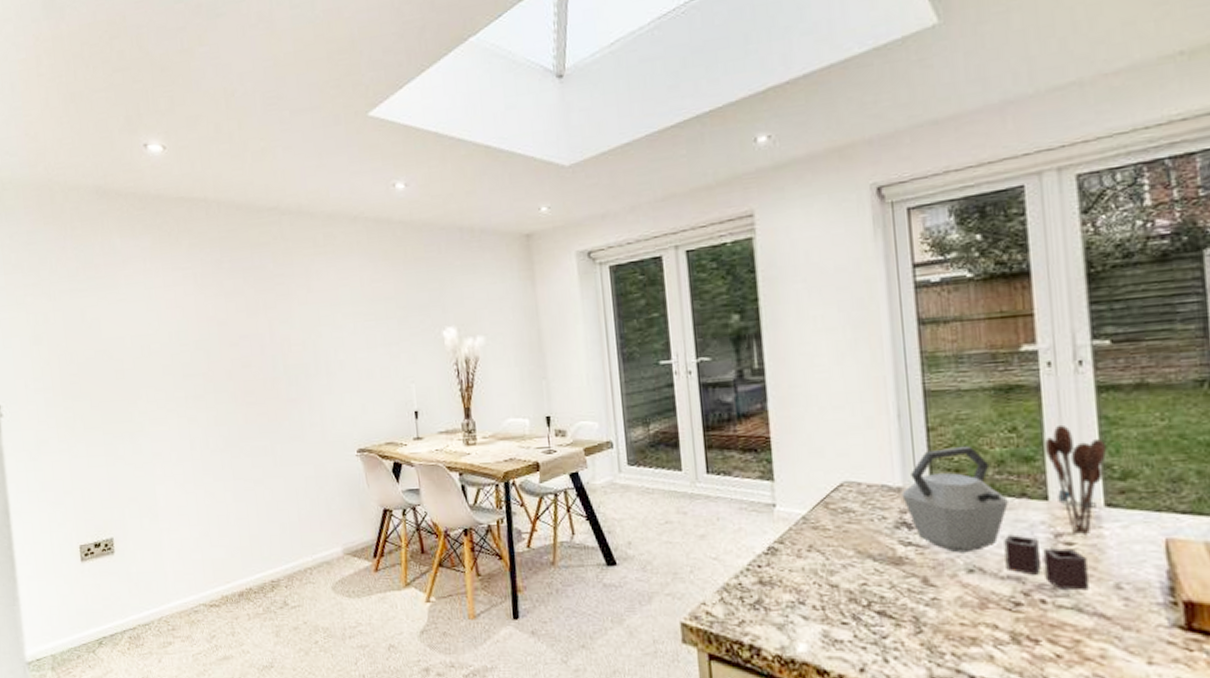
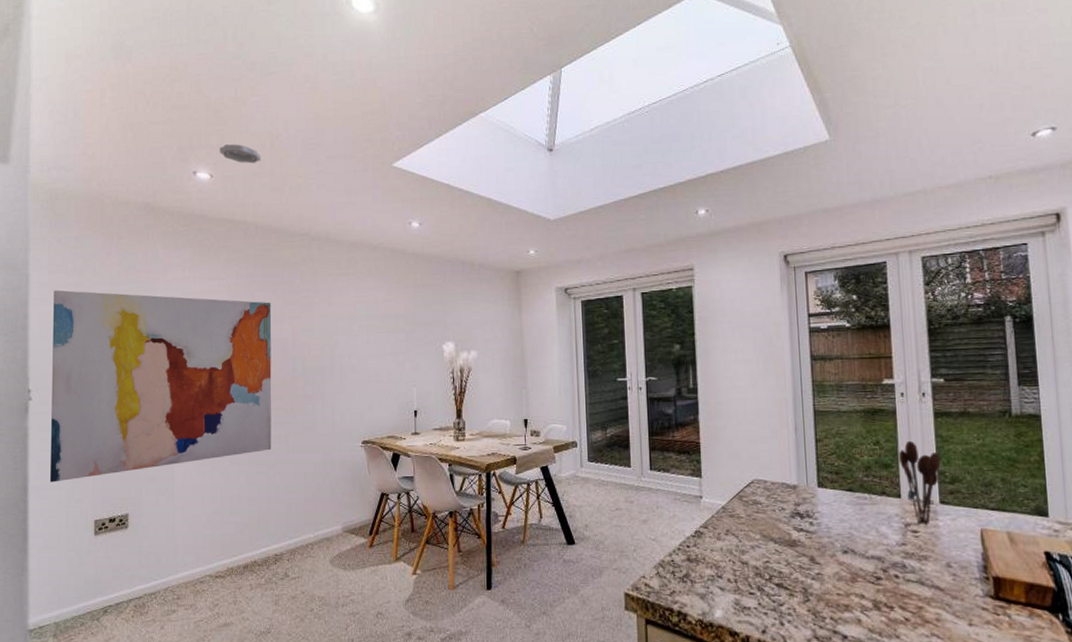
wall art: none [12,292,258,506] -> present [49,290,272,482]
smoke detector: none [169,106,217,129] -> present [219,144,261,164]
kettle: present [901,445,1089,591] -> none [796,454,929,568]

